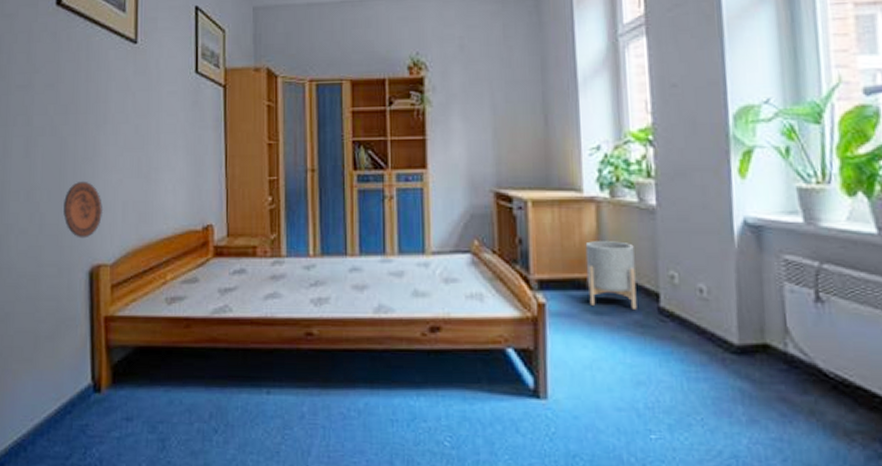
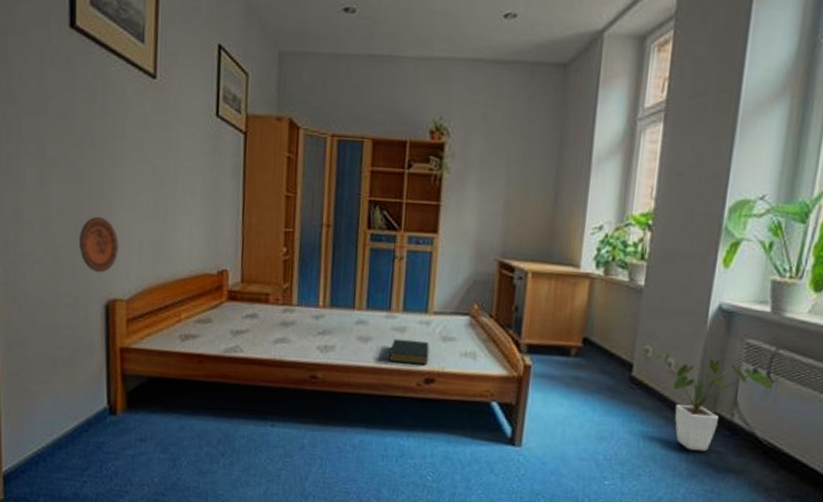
hardback book: none [388,284,431,312] -> present [389,338,429,366]
planter: present [585,241,637,309] -> none [570,313,618,376]
house plant: none [681,275,825,391] -> present [653,350,772,452]

